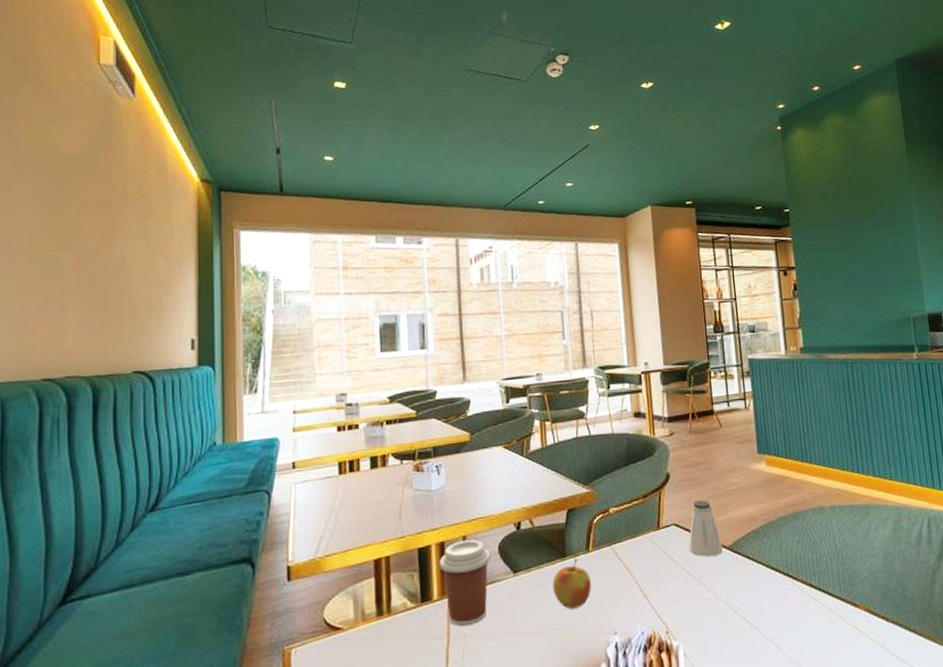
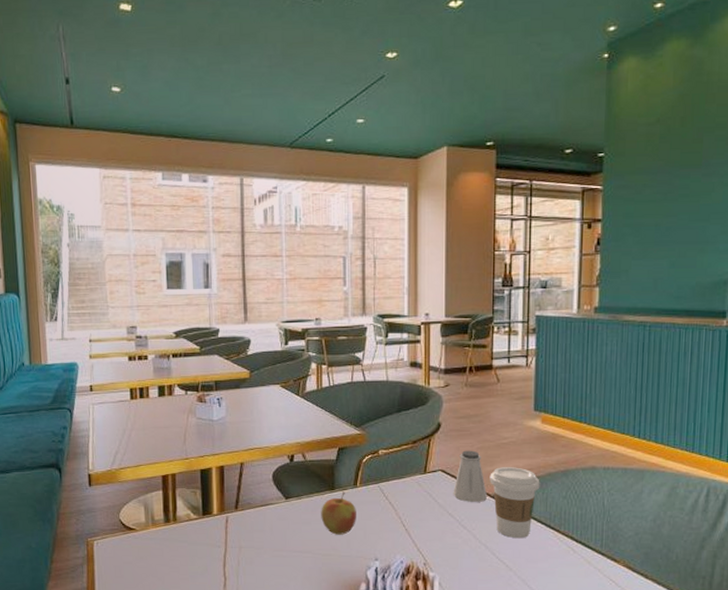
coffee cup: present [439,540,491,627] -> none [219,467,266,539]
coffee cup: none [723,514,773,593] -> present [489,467,540,539]

